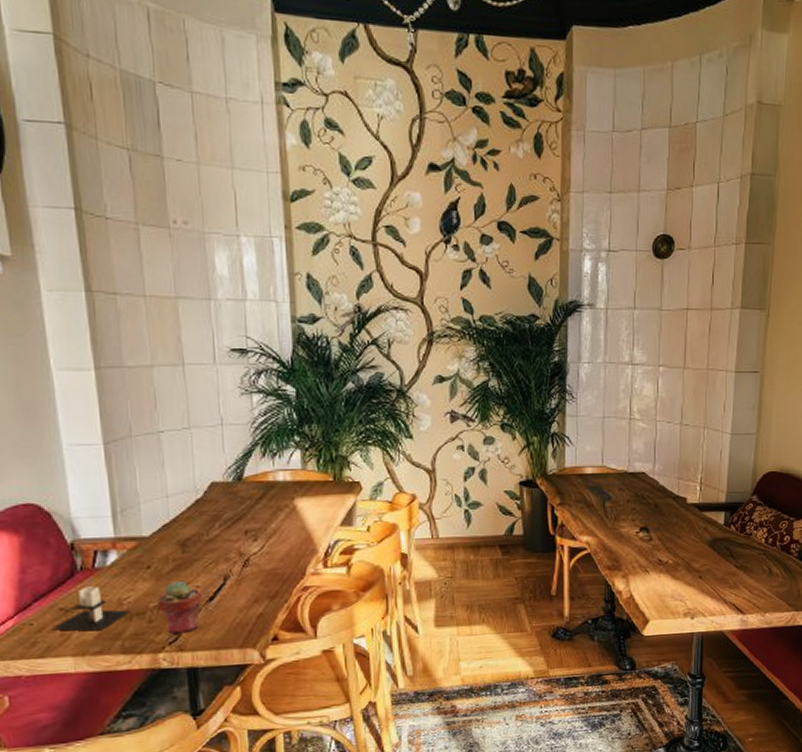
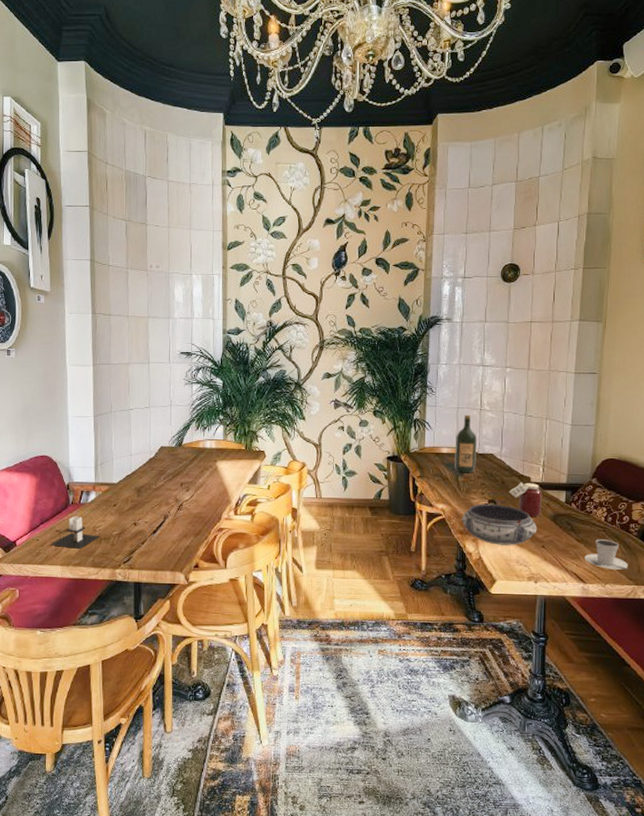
potted succulent: present [158,580,203,634] -> none [119,516,149,556]
wine bottle: none [601,425,627,497] -> present [455,414,478,473]
bowl: none [609,531,693,580] -> present [461,503,536,545]
jar: none [662,503,700,544] -> present [508,482,543,517]
cappuccino: none [743,563,788,597] -> present [584,539,628,570]

